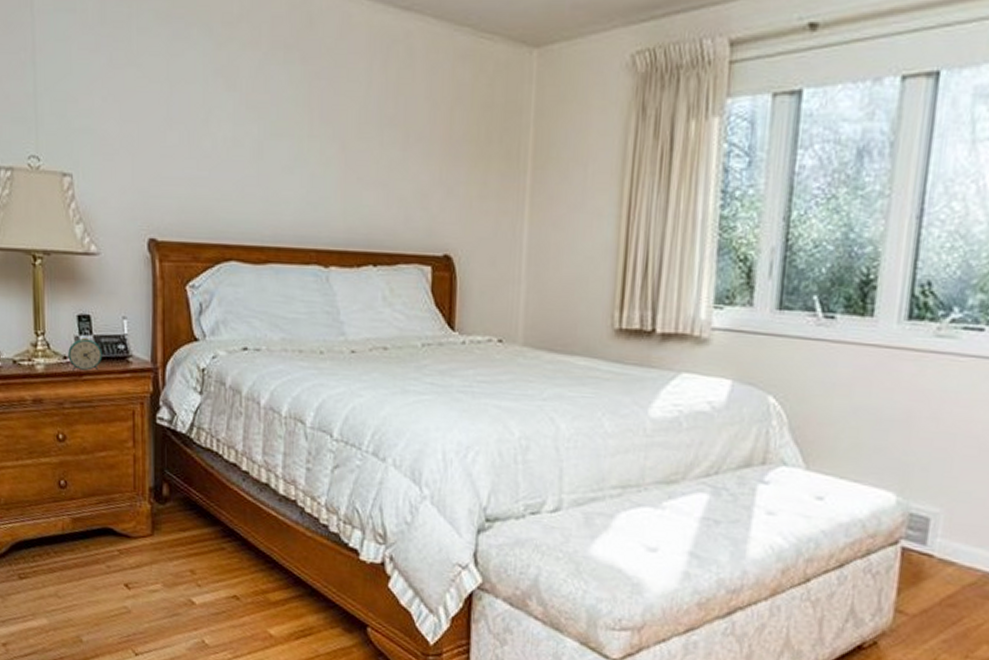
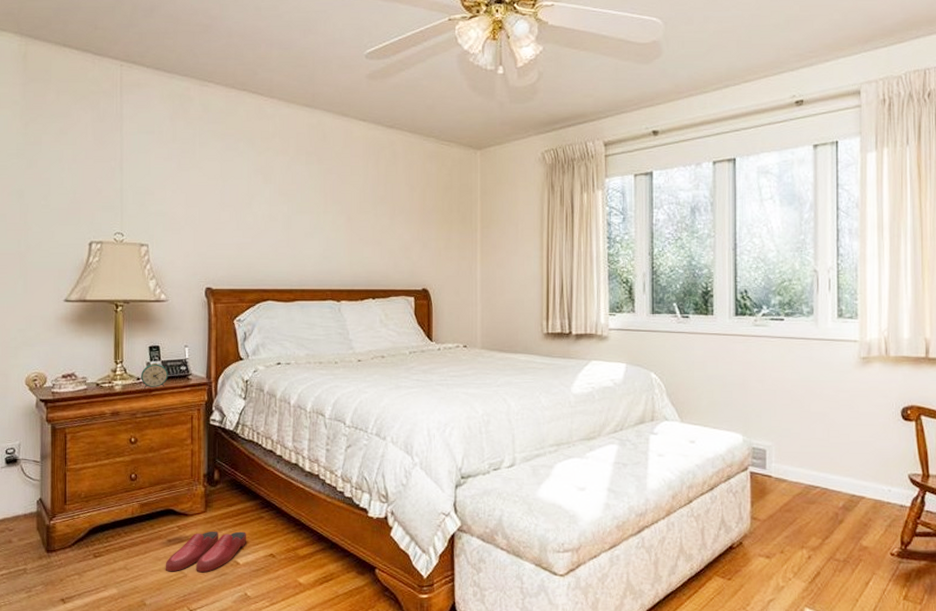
slippers: none [104,559,203,610] -> present [165,531,246,573]

